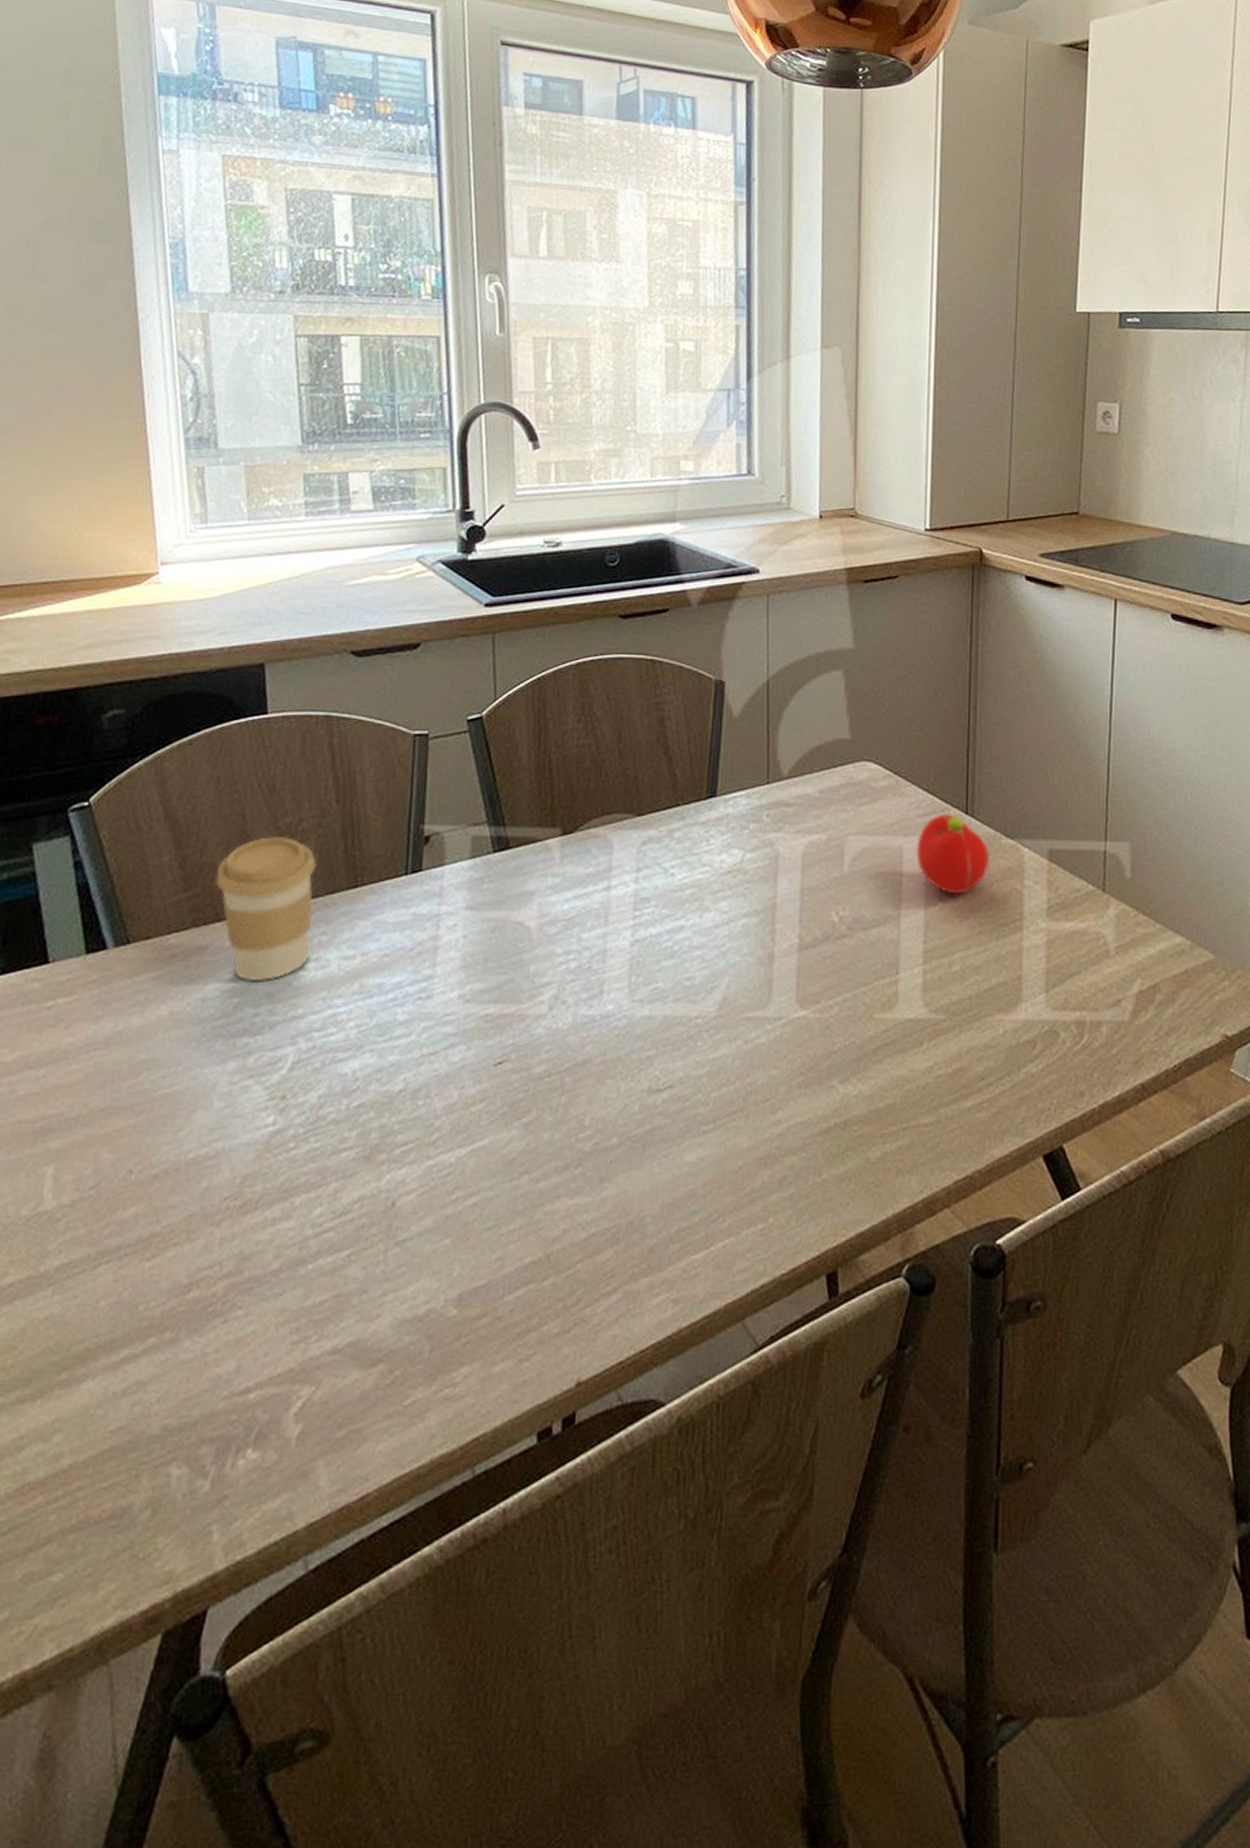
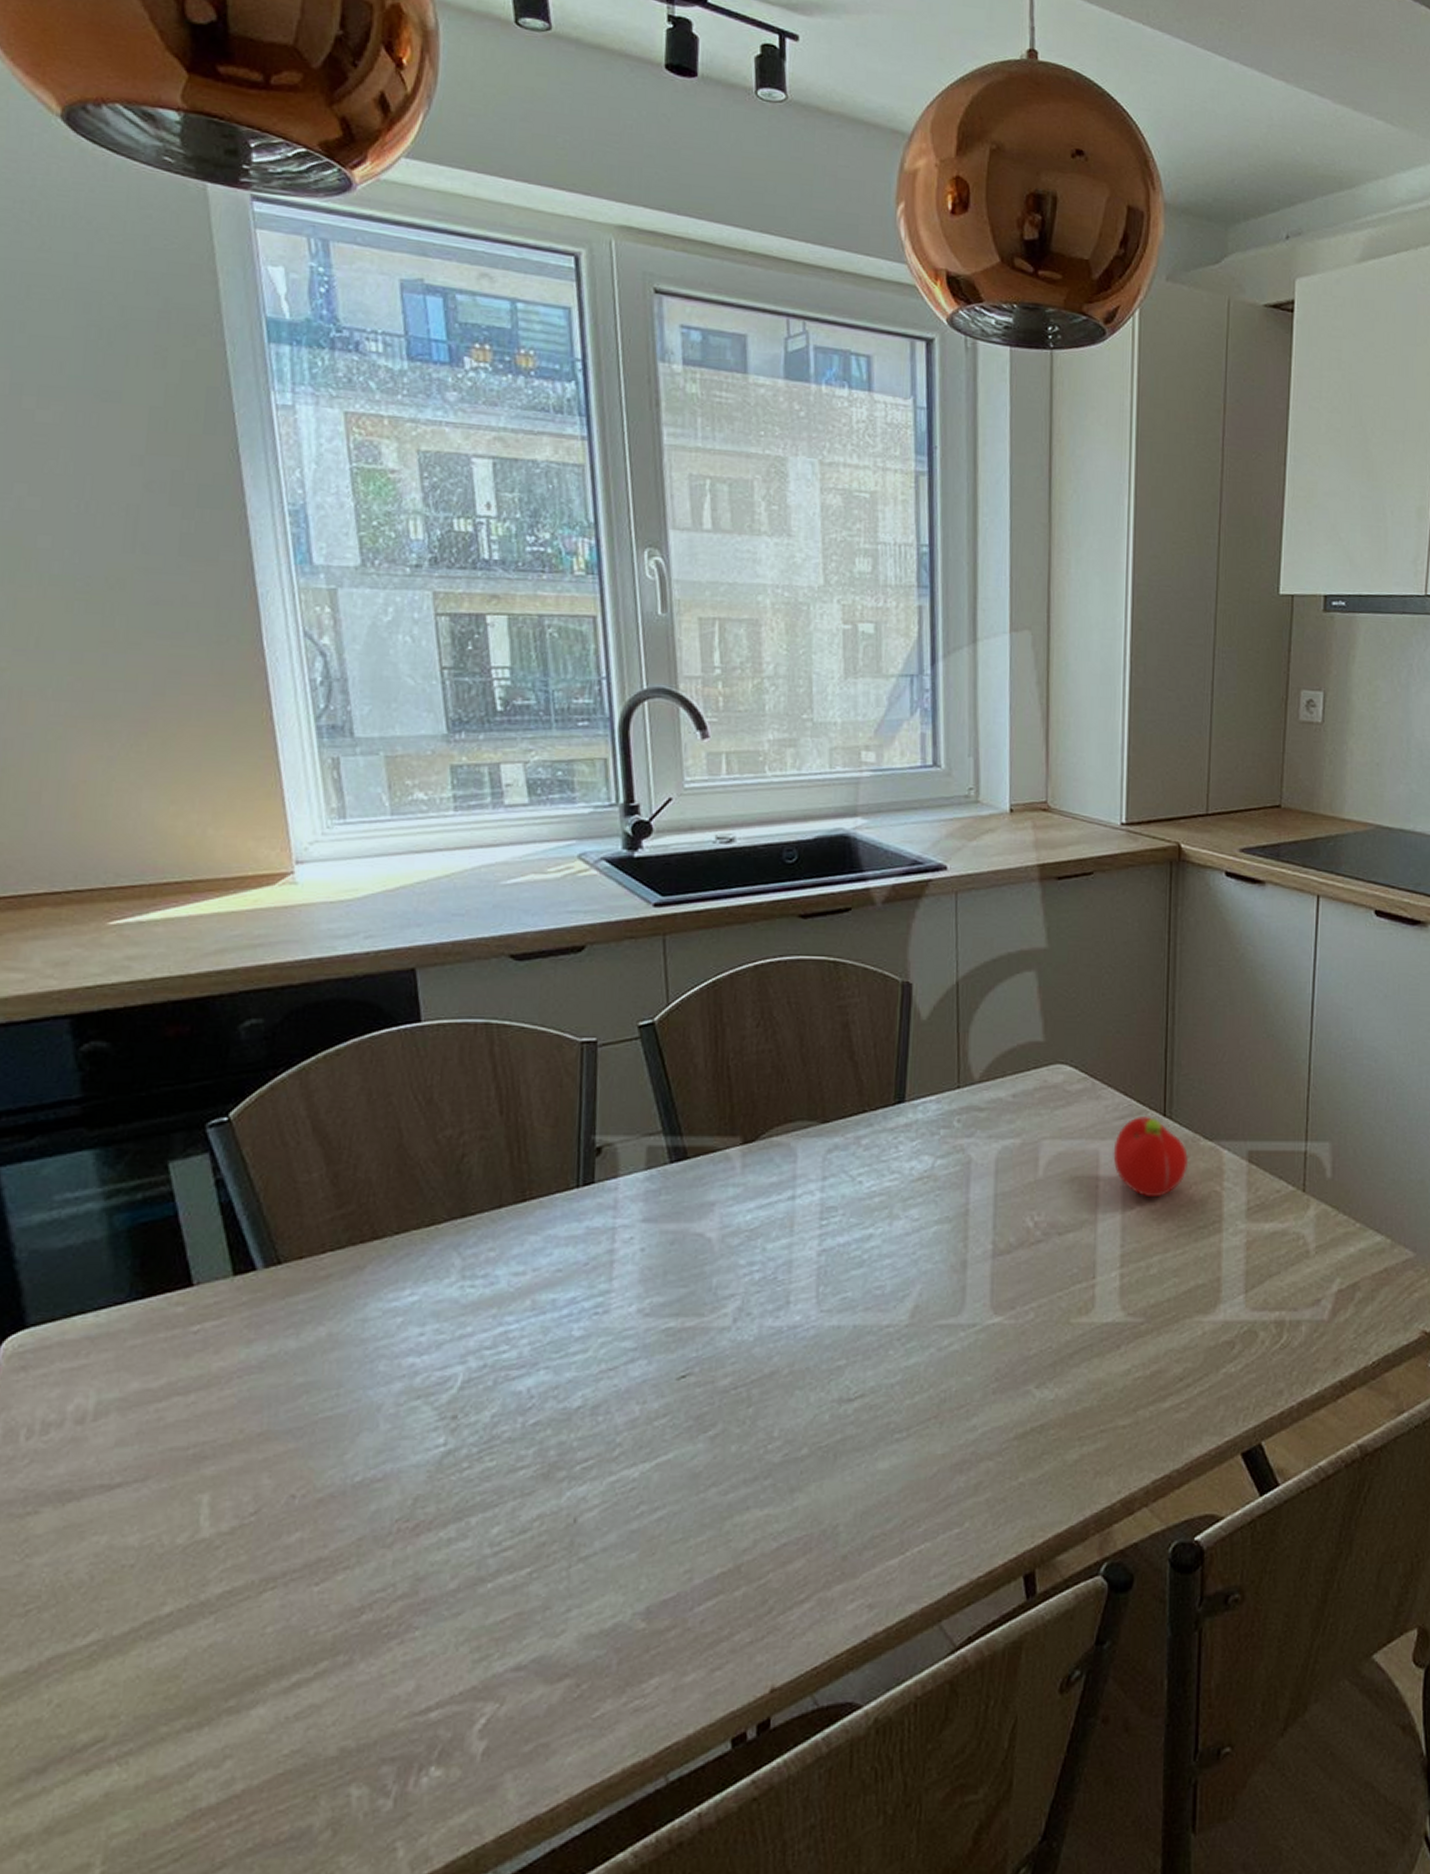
coffee cup: present [215,837,317,981] -> none [371,1151,481,1299]

